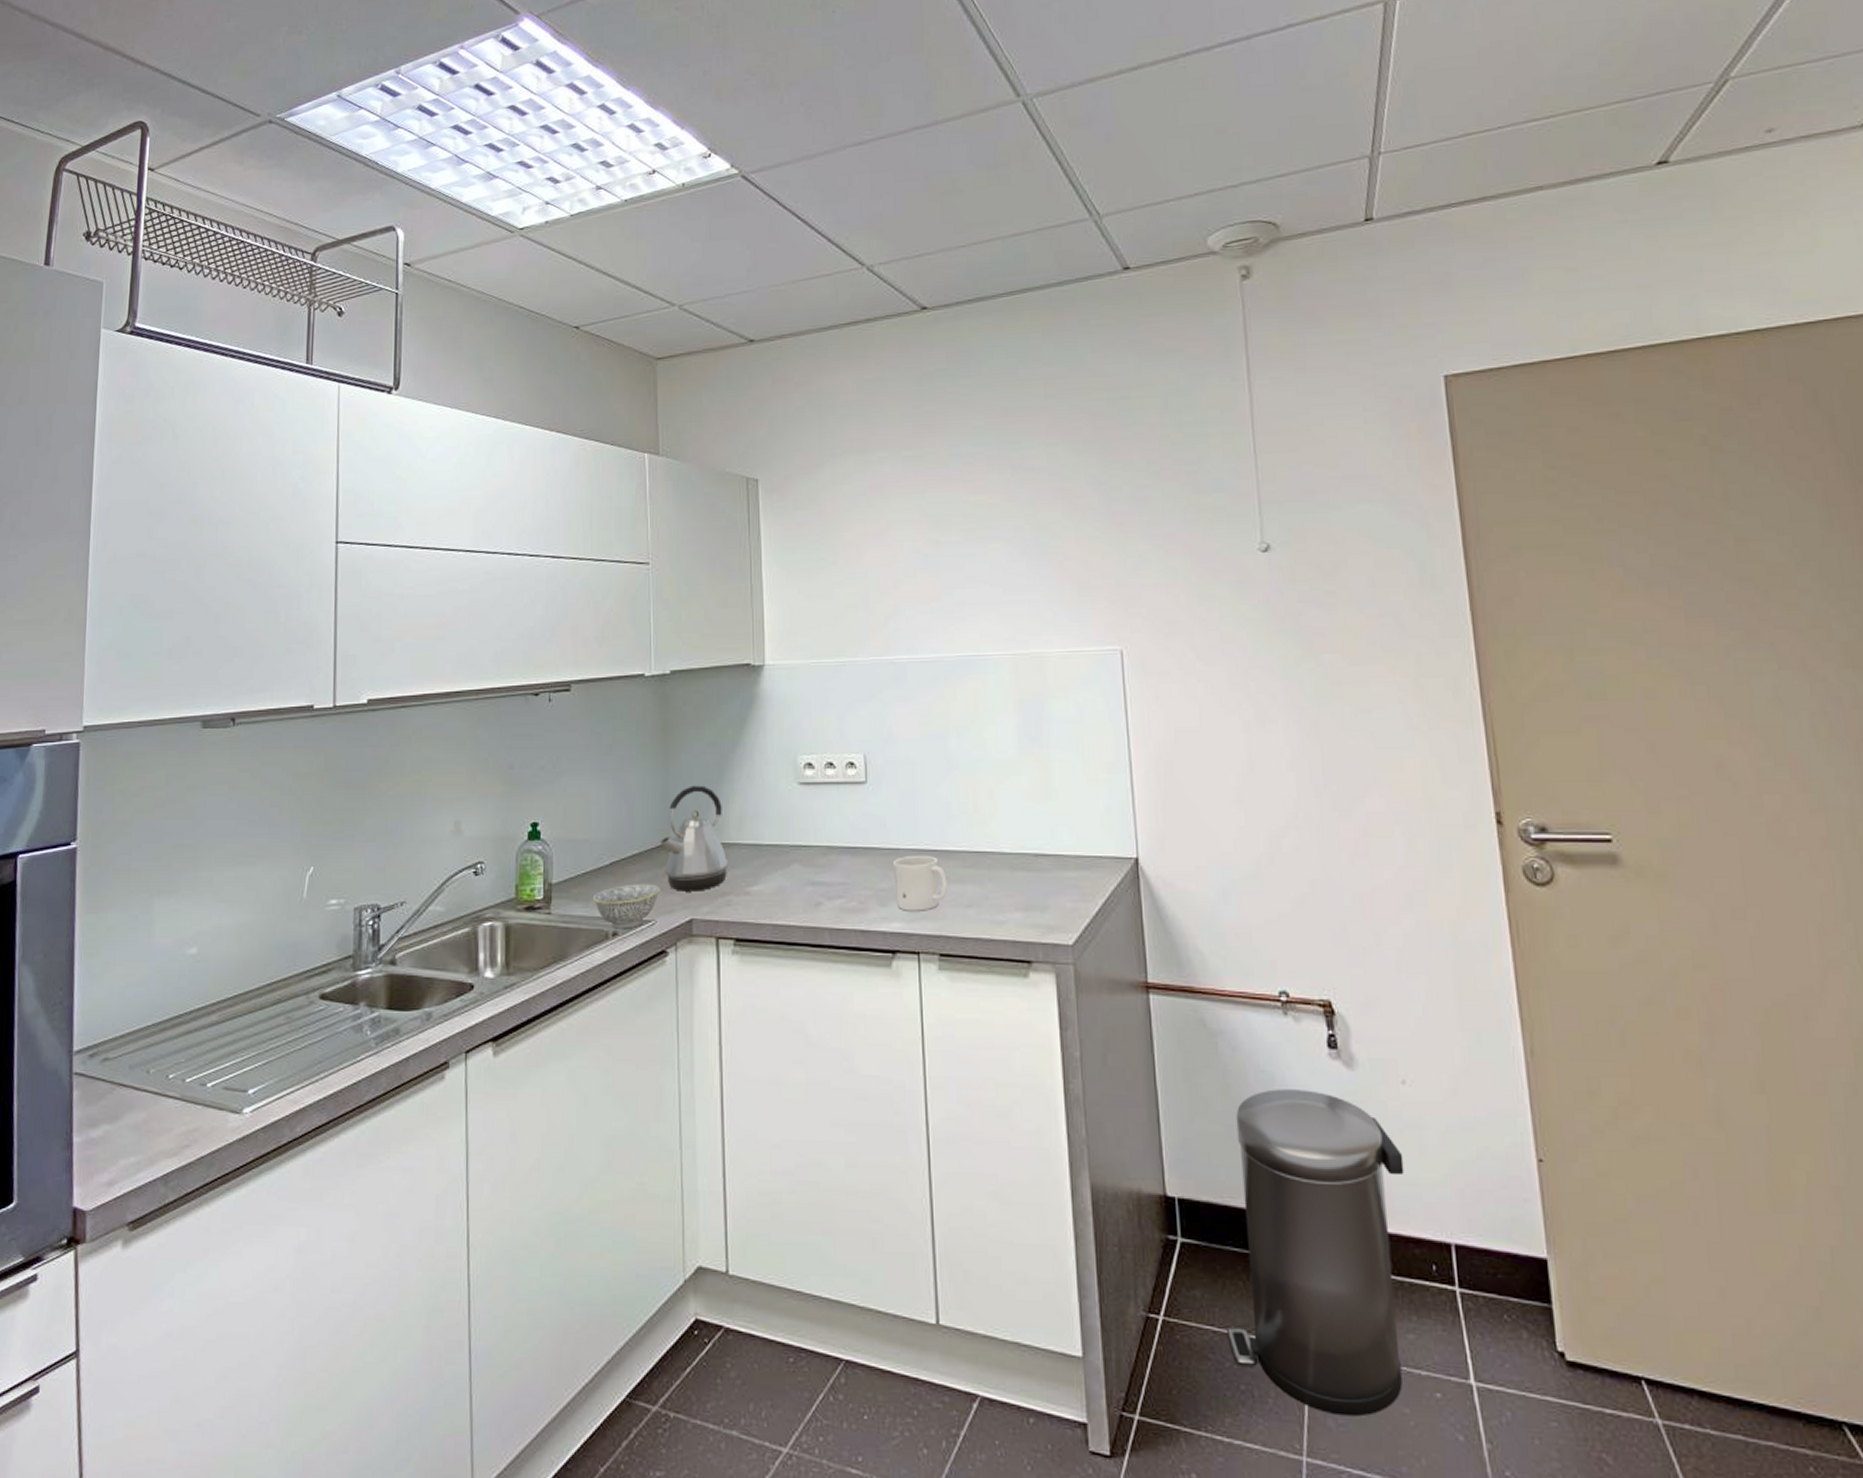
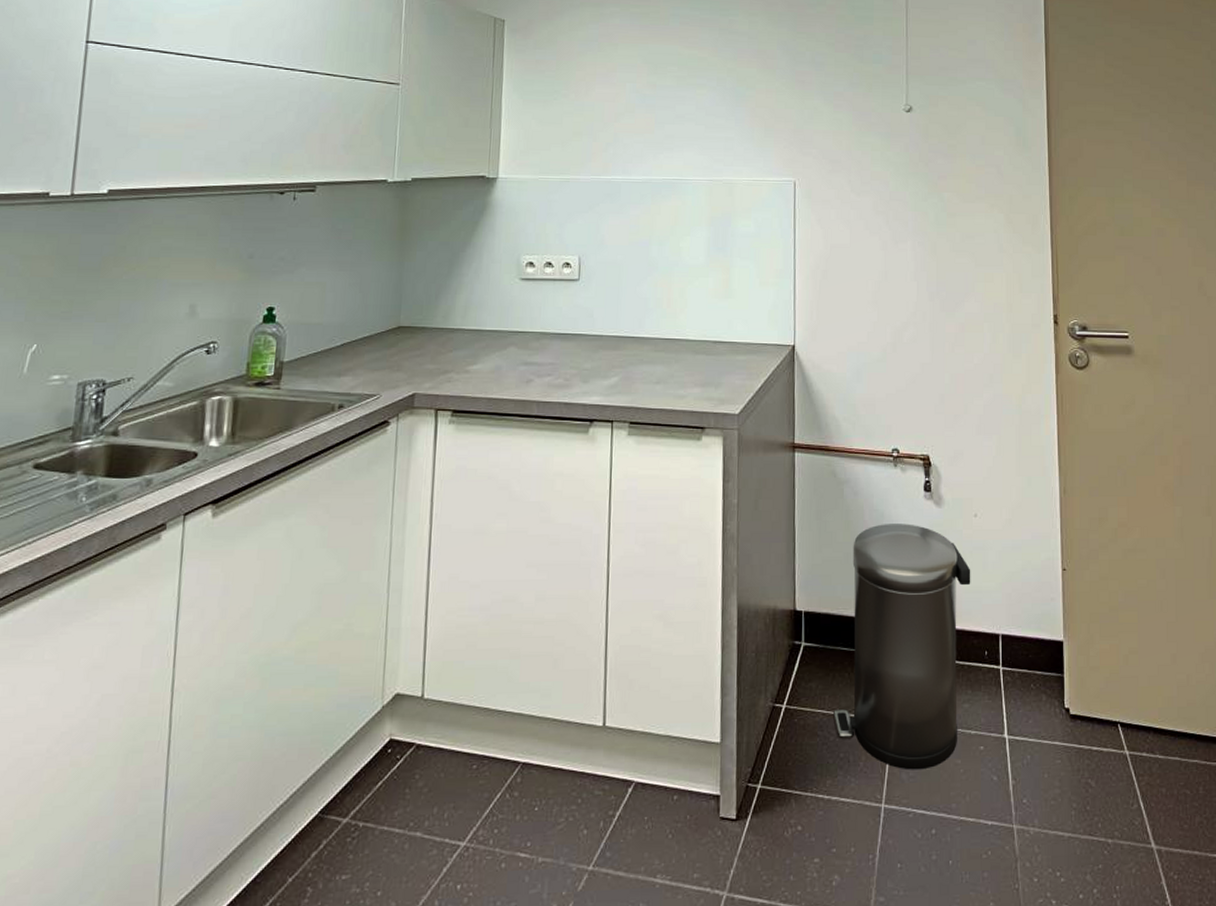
bowl: present [592,884,660,929] -> none [321,362,387,402]
kettle: present [660,785,730,891] -> none [390,278,453,370]
mug: present [892,855,948,913] -> none [595,340,641,388]

